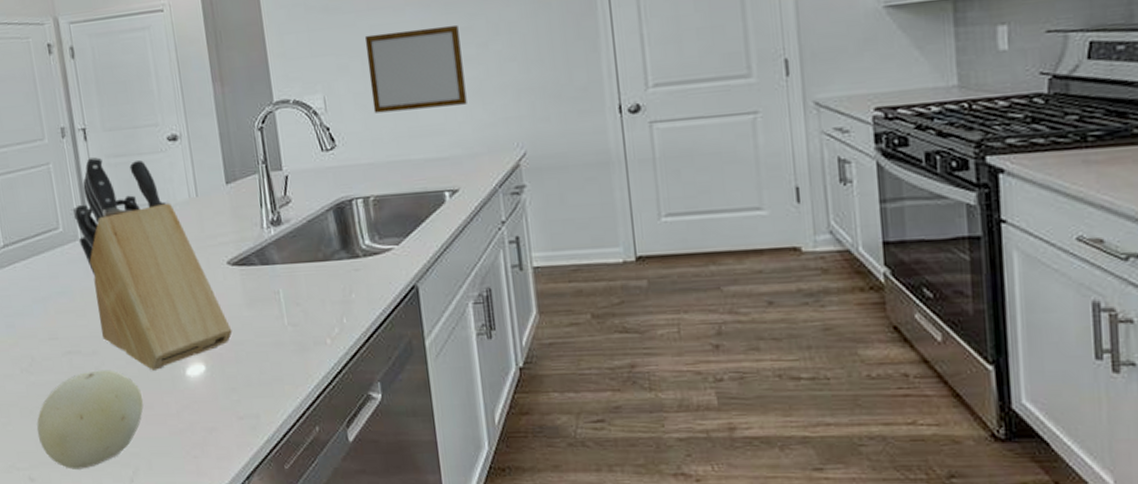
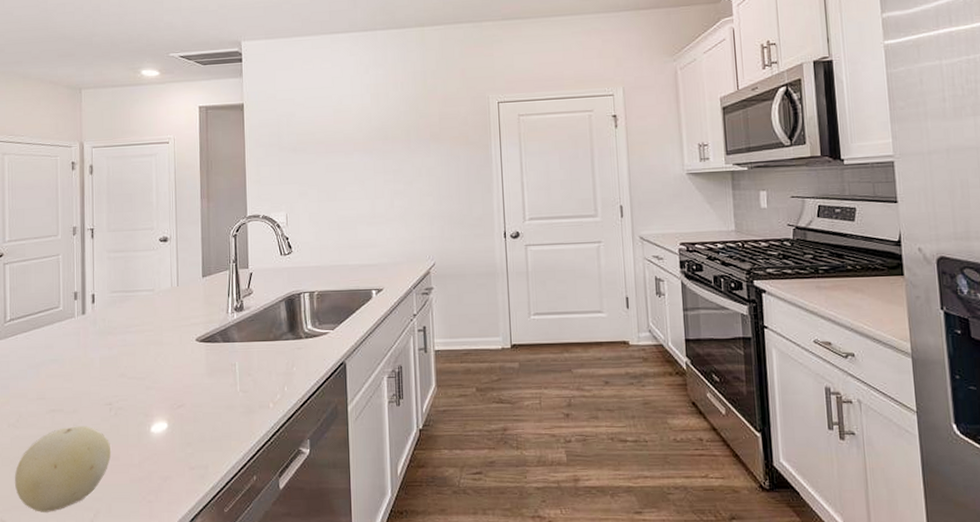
knife block: present [74,156,233,370] -> none [74,251,194,427]
writing board: present [364,24,467,114] -> none [321,167,394,229]

